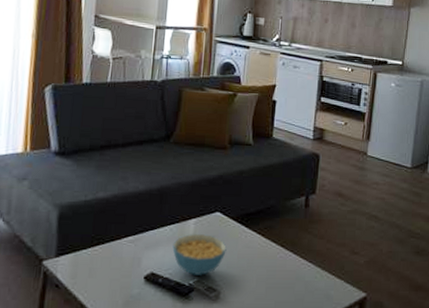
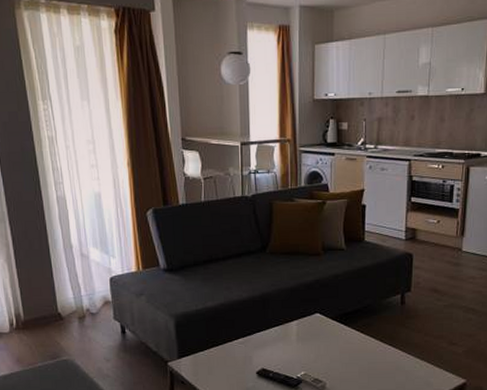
cereal bowl: present [172,233,227,275] -> none [279,333,328,369]

